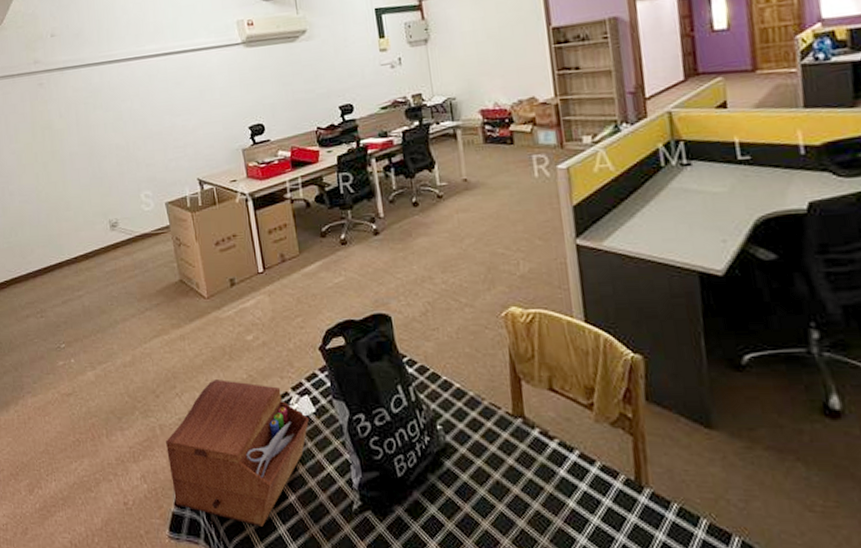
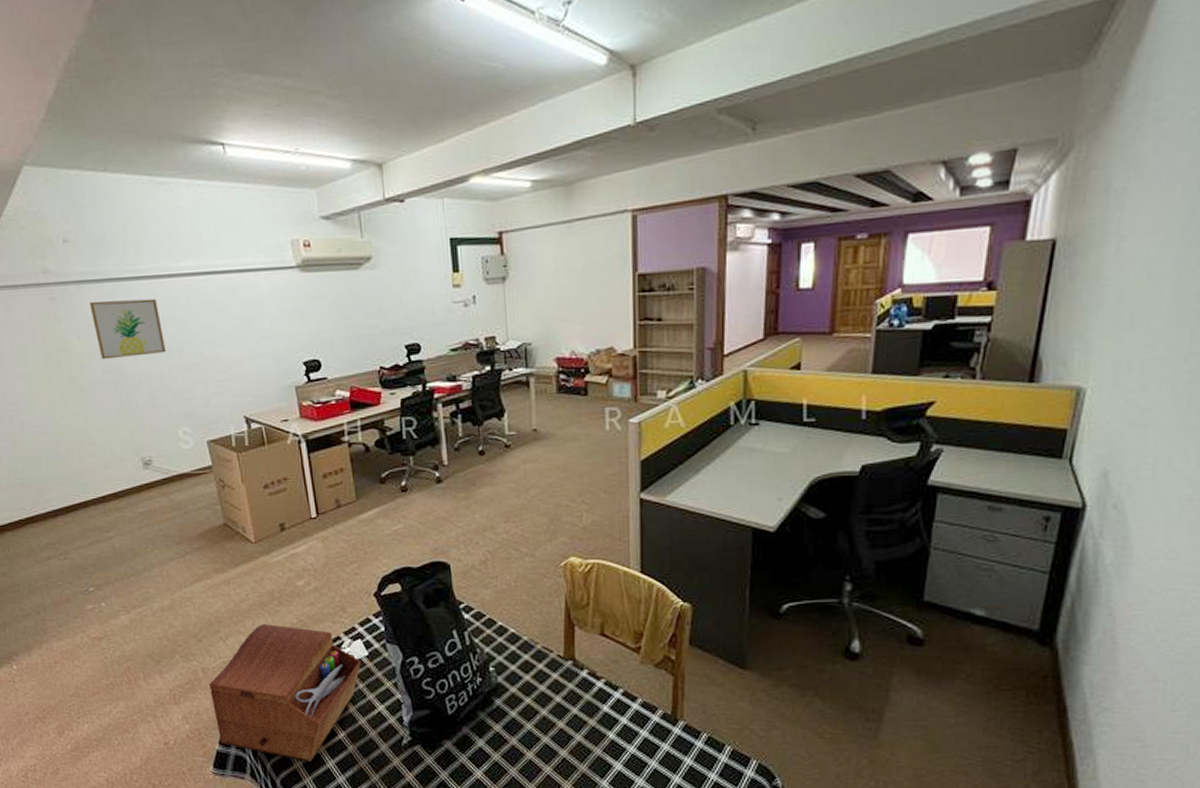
wall art: none [70,78,131,134] -> present [89,298,166,360]

